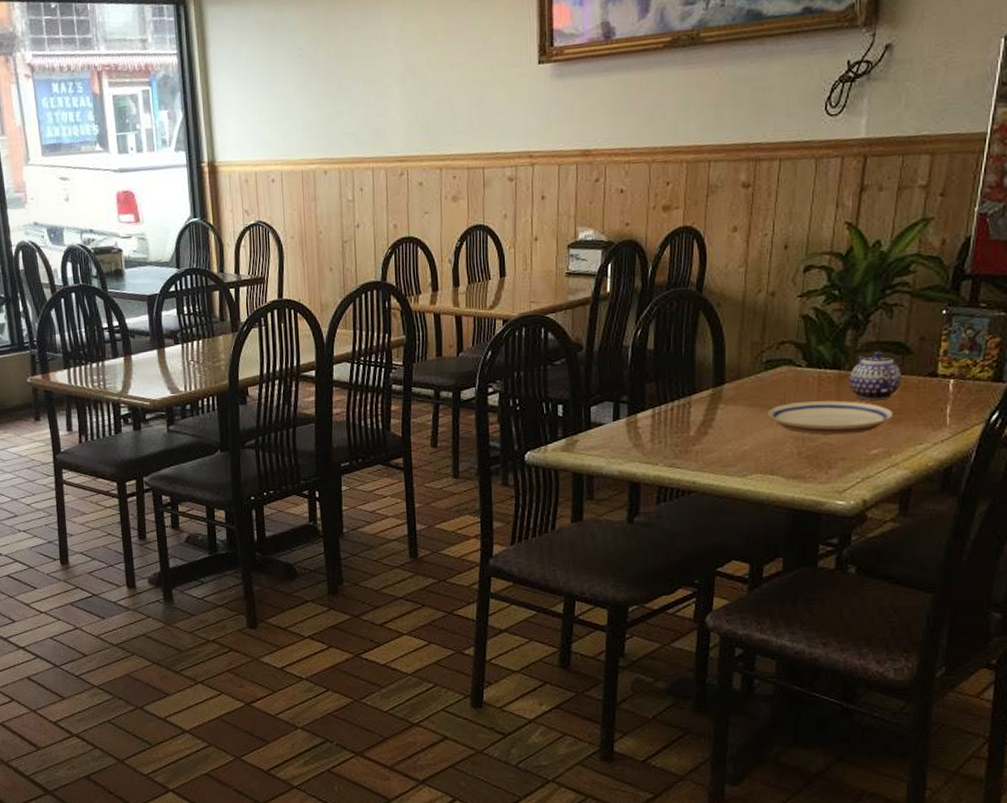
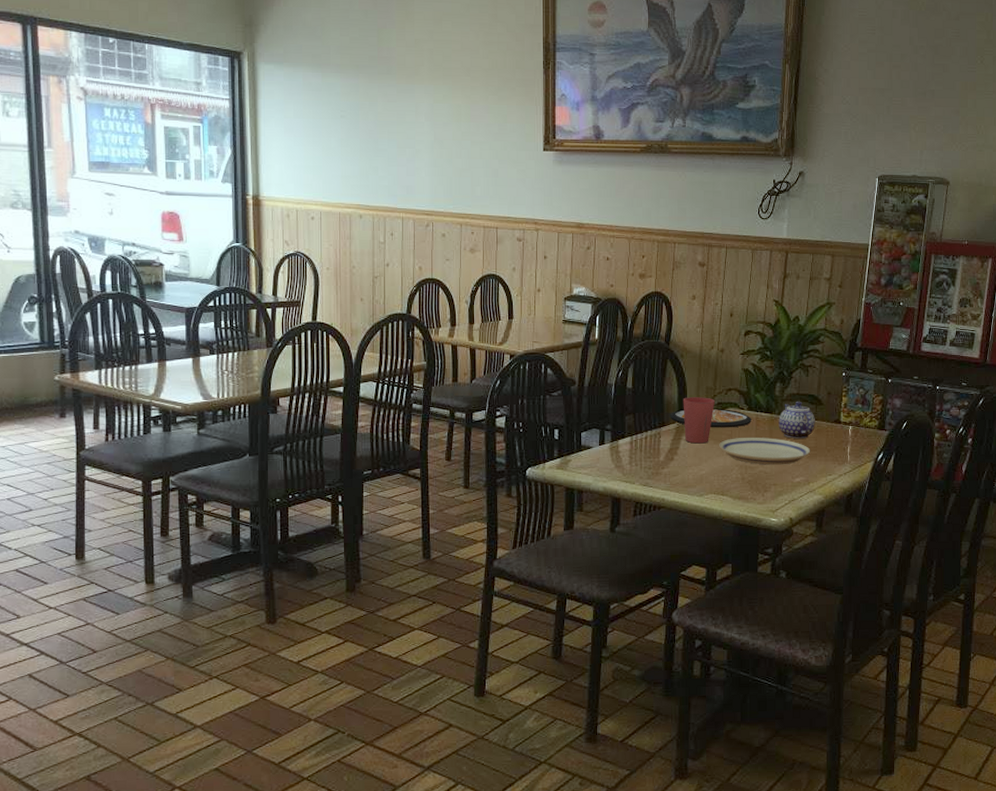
dish: none [703,367,812,393] -> present [670,408,751,428]
cup: none [720,354,762,413] -> present [683,397,715,444]

